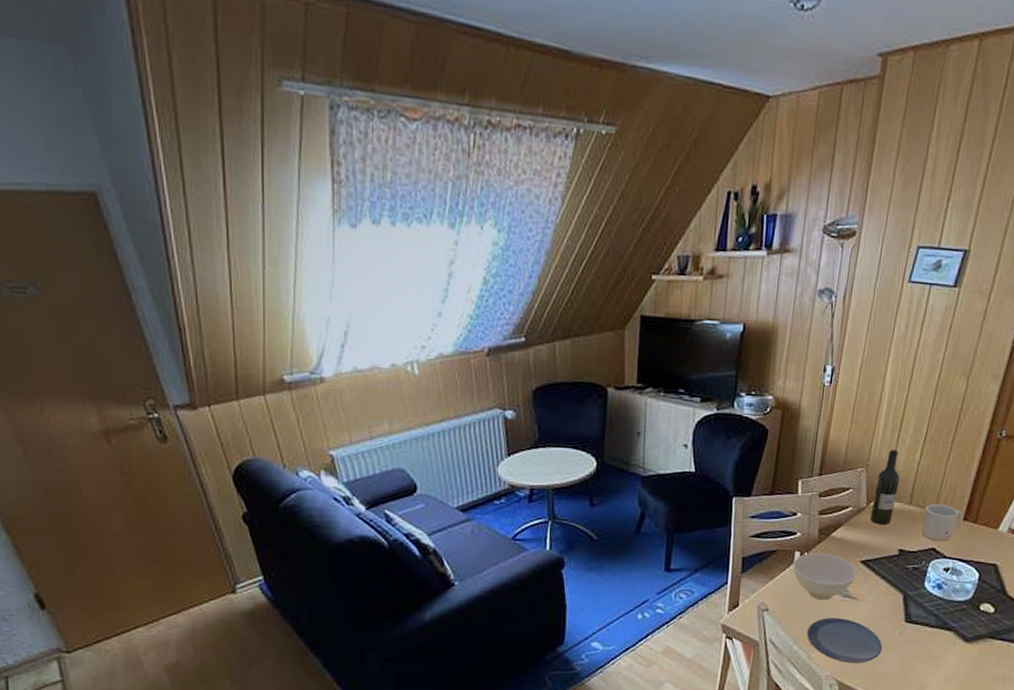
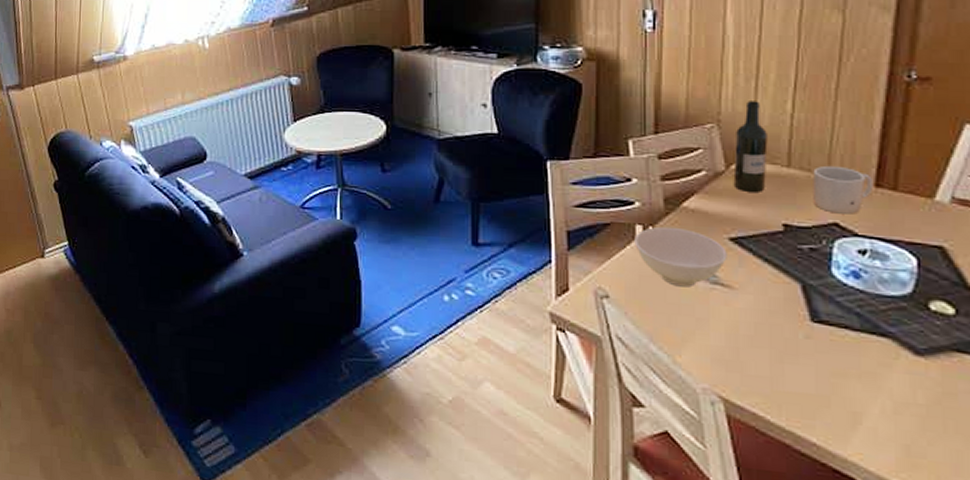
plate: present [807,618,883,663] -> none [667,310,782,375]

